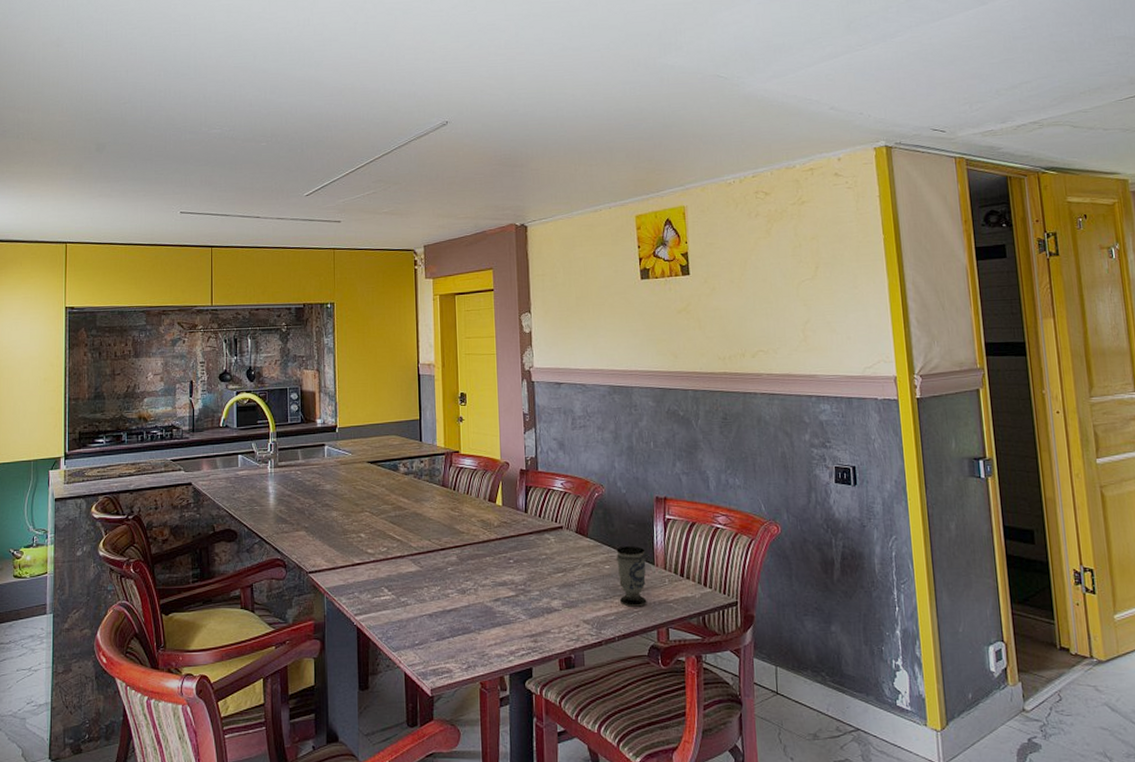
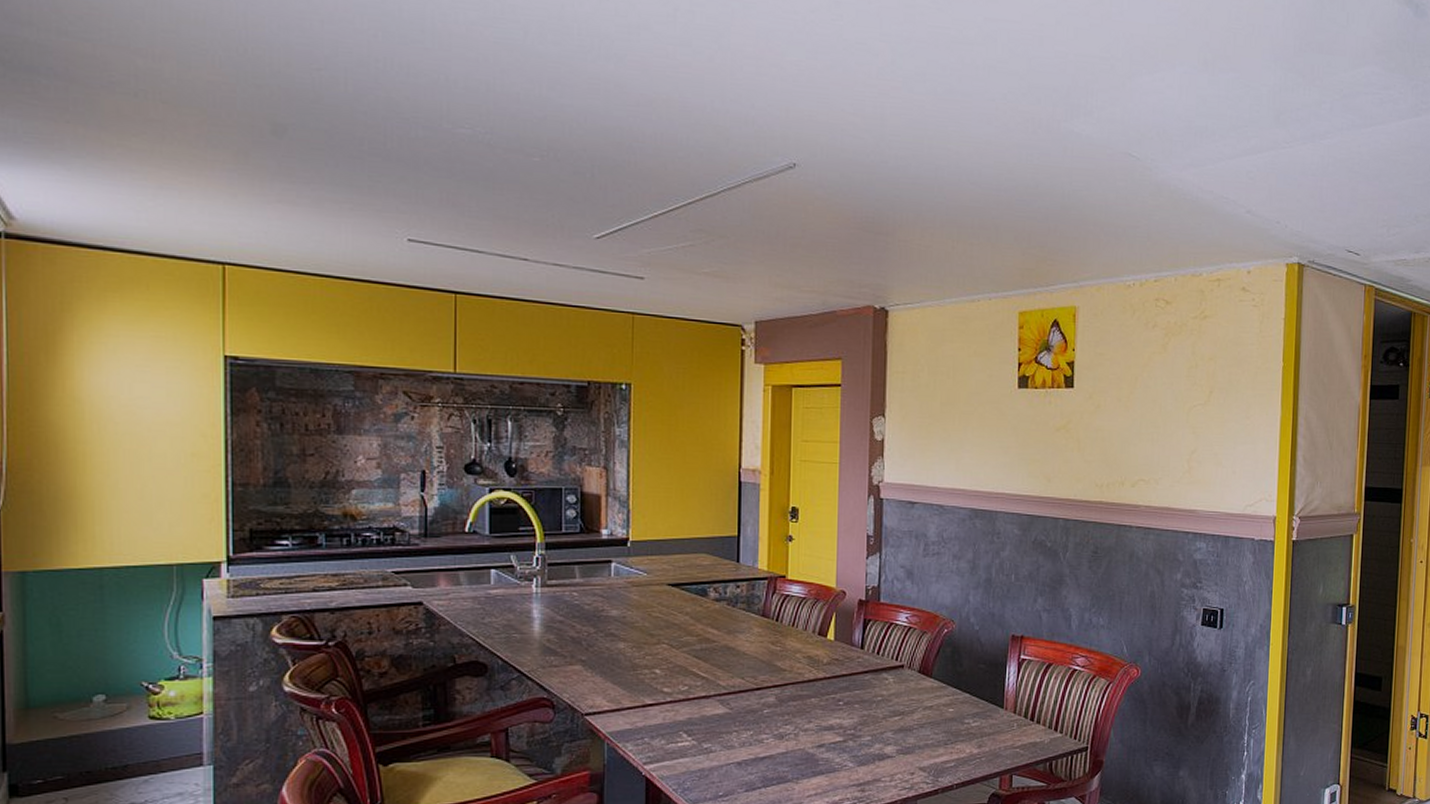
cup: present [616,546,647,607] -> none [962,688,995,753]

